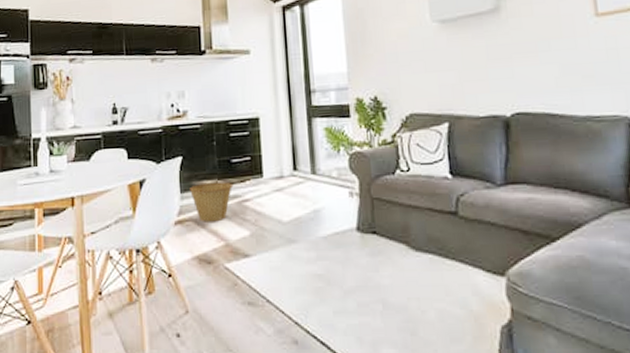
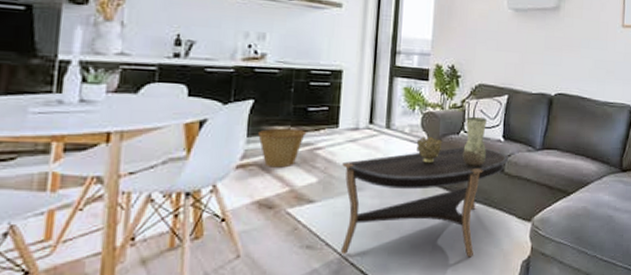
coffee table: none [272,187,462,320] -> present [340,146,509,258]
decorative bowl: none [346,180,378,211] -> present [416,137,443,164]
vase: none [401,151,432,212] -> present [462,116,487,167]

